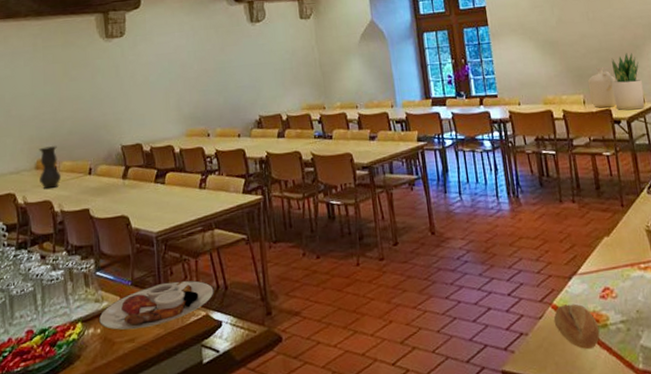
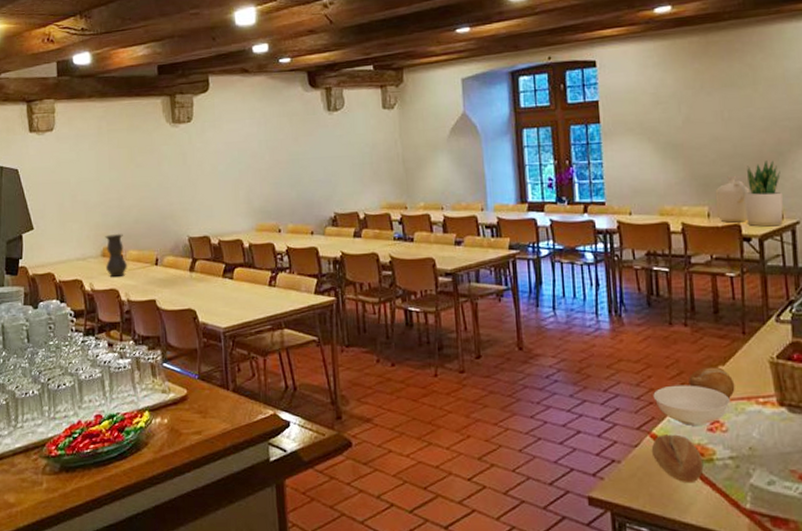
platter: present [98,280,214,330] -> none [165,378,282,423]
bowl: none [551,256,617,295] -> present [653,385,730,426]
bread roll: none [580,238,620,267] -> present [688,367,735,399]

